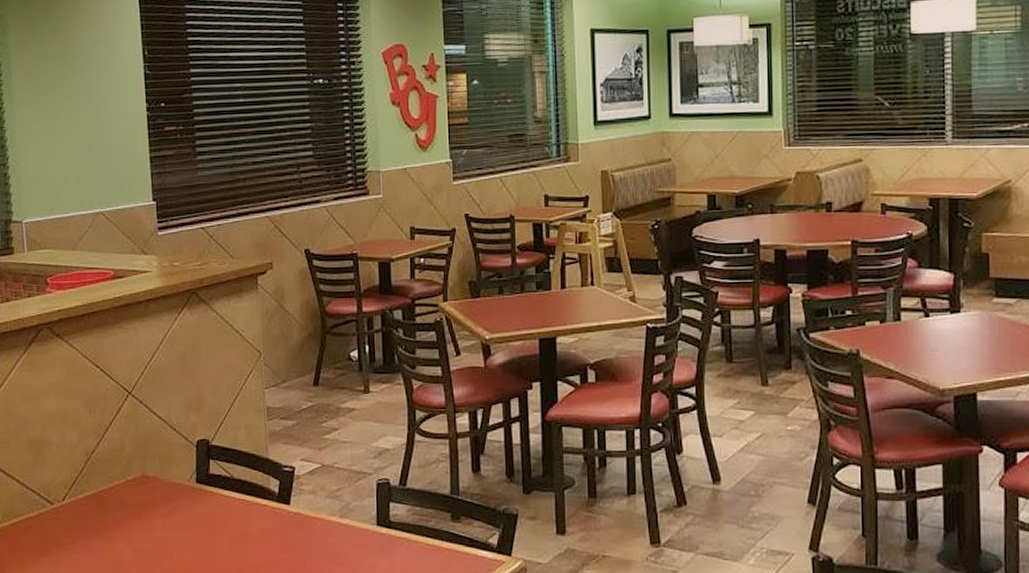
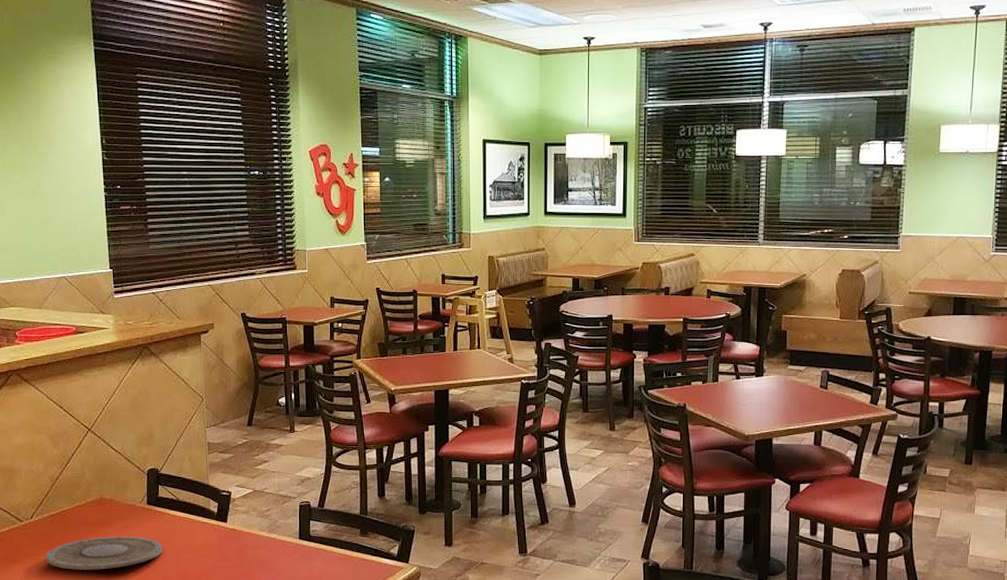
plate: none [79,522,214,563] -> present [46,536,162,570]

